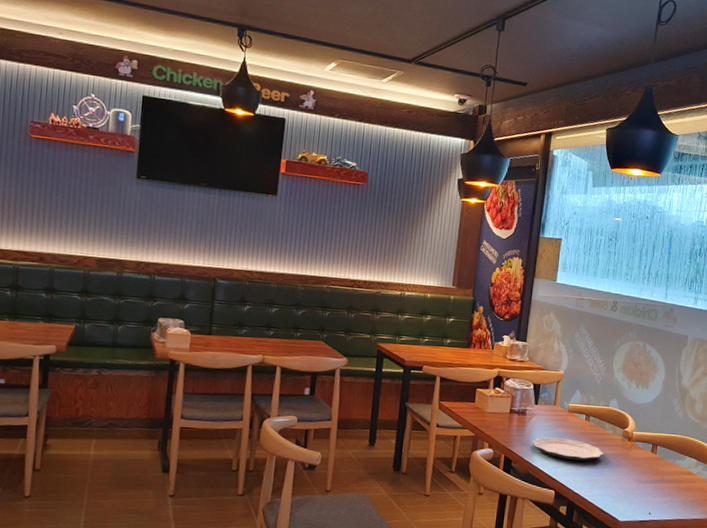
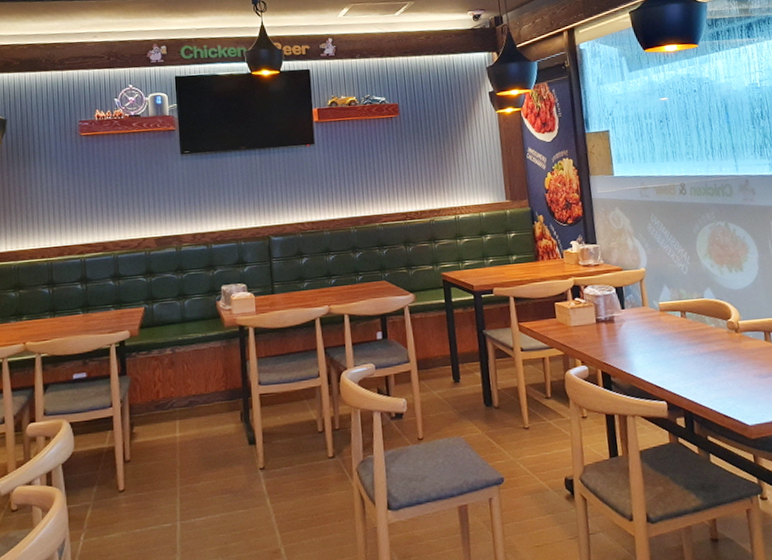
plate: present [532,437,604,462] -> none [627,340,711,365]

